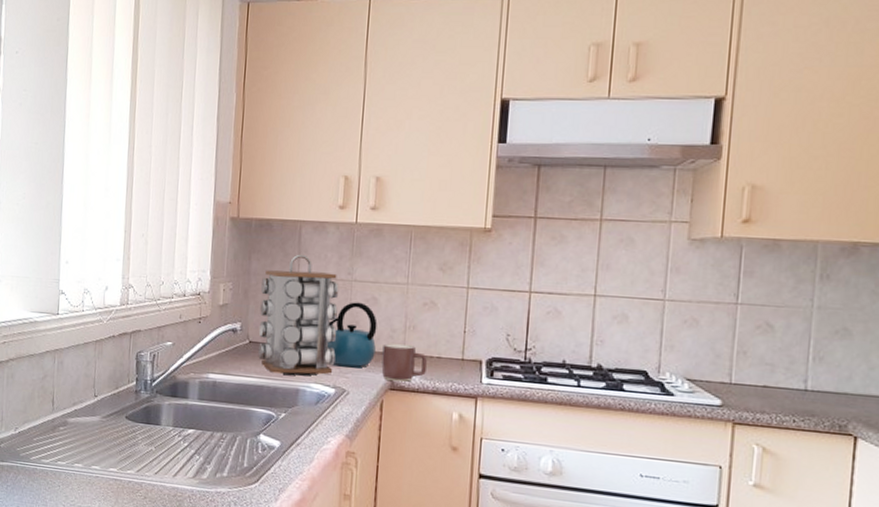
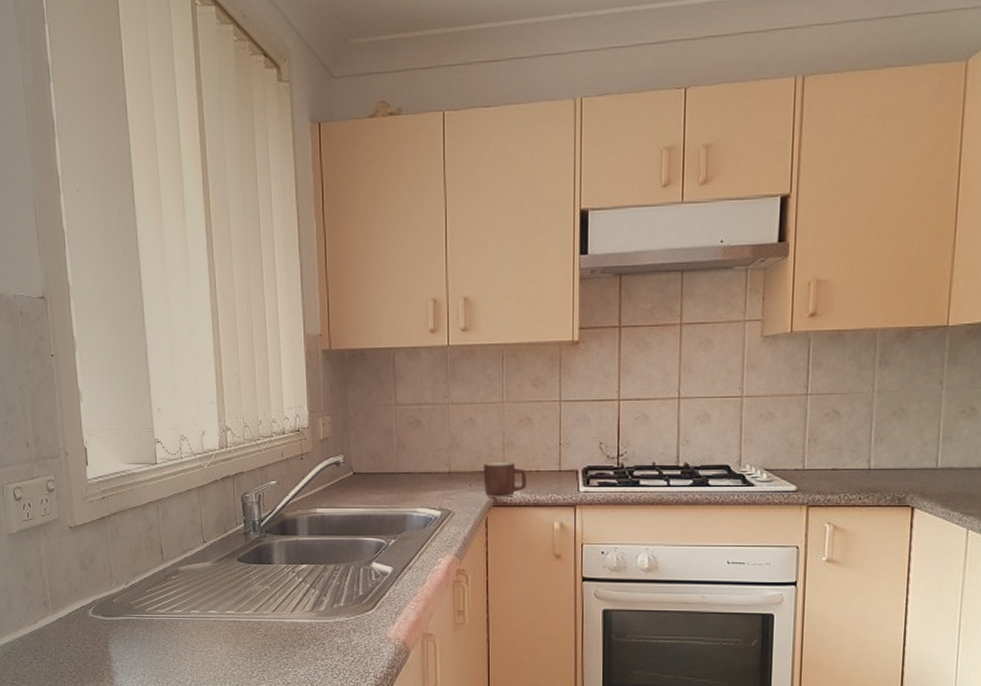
spice rack: present [258,254,339,376] -> none [359,381,439,501]
kettle: present [328,302,378,368] -> none [429,424,477,489]

